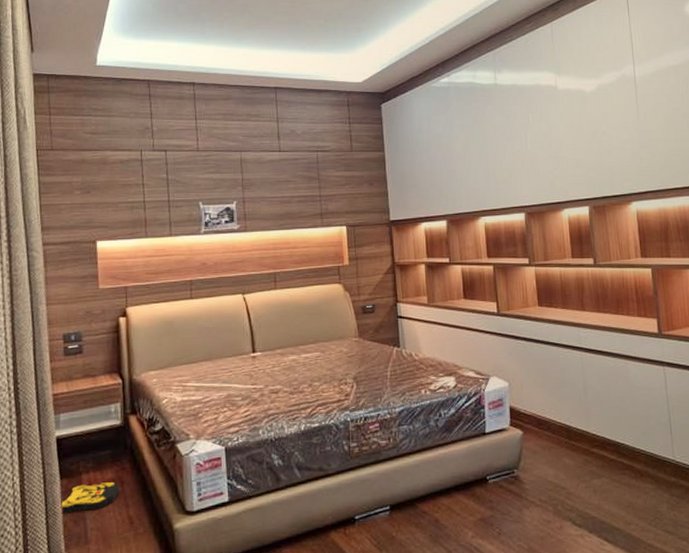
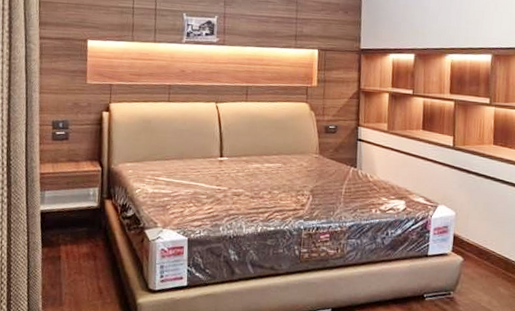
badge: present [59,481,119,514] -> none [40,254,92,278]

